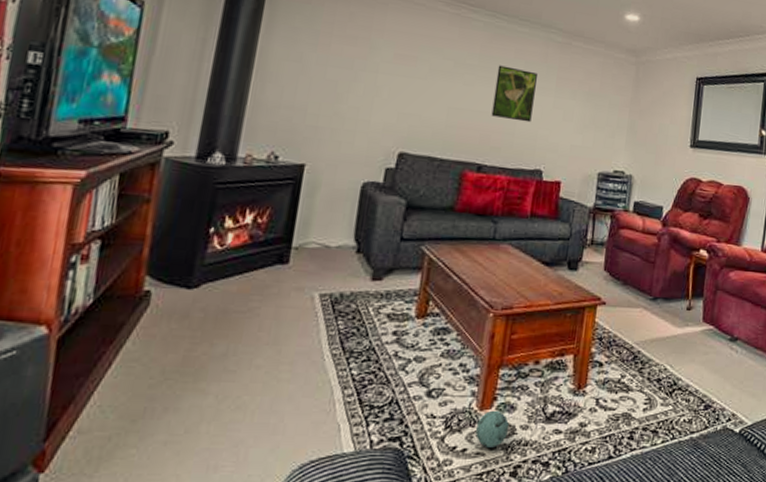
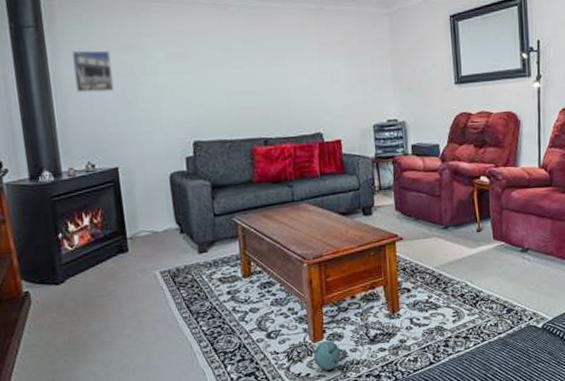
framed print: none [282,29,332,80] -> present [71,50,114,93]
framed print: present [491,65,537,123] -> none [261,43,302,93]

